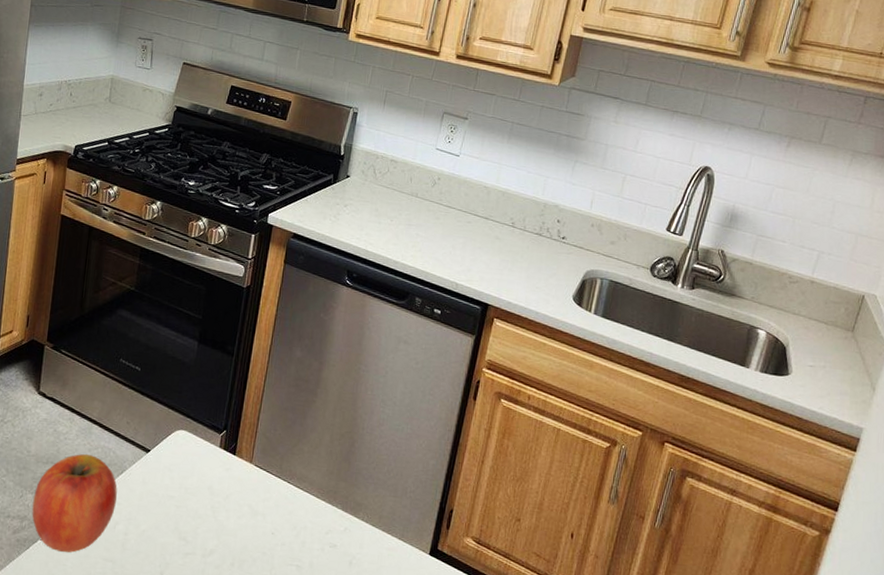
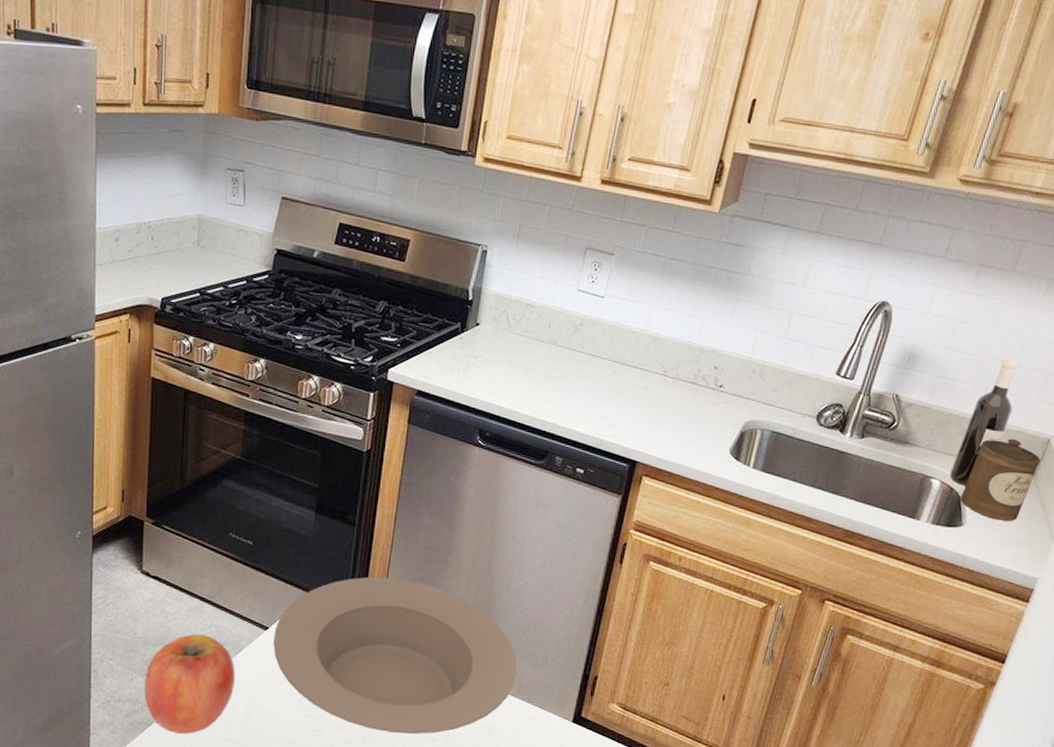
bowl: none [153,405,378,562] -> present [273,576,517,735]
wine bottle: none [774,220,831,338] -> present [949,358,1019,487]
canister: none [785,294,858,372] -> present [960,438,1041,521]

